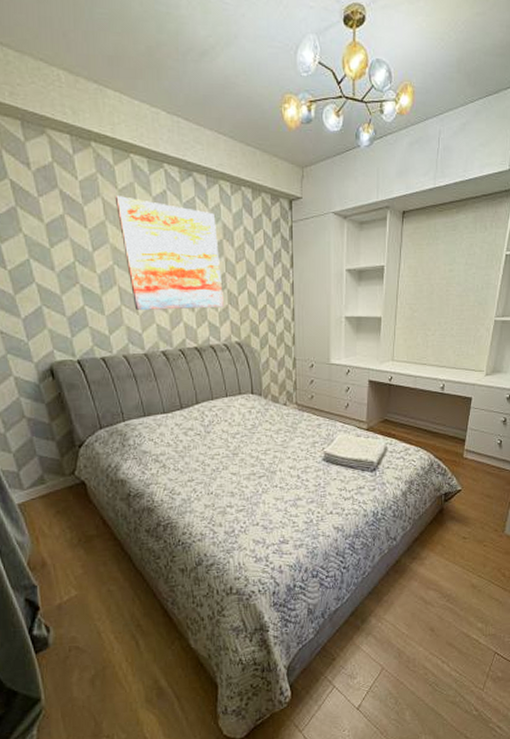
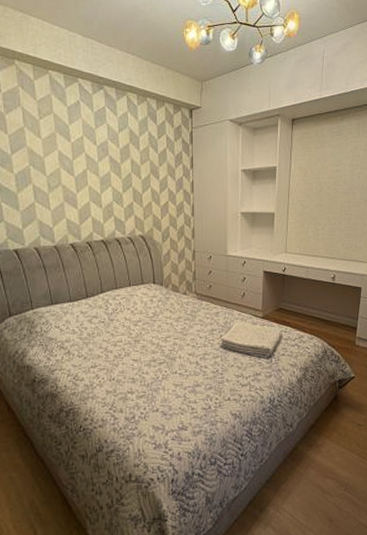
wall art: present [114,196,224,310] -> none [33,106,129,206]

